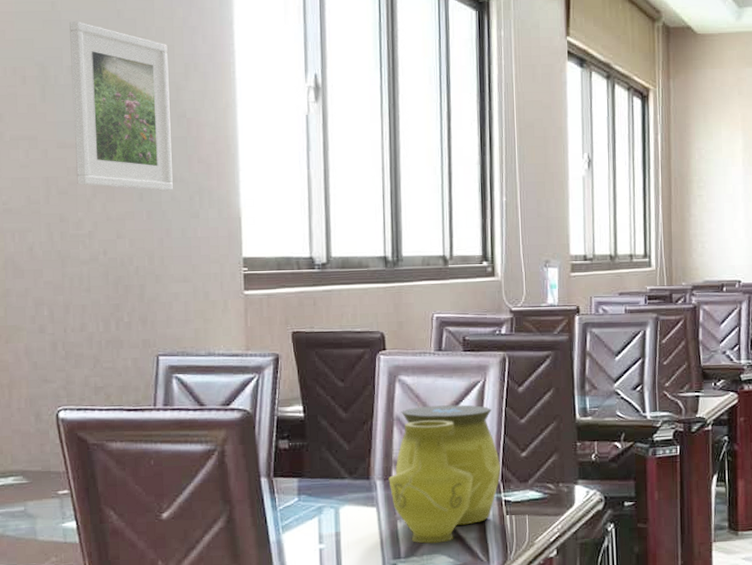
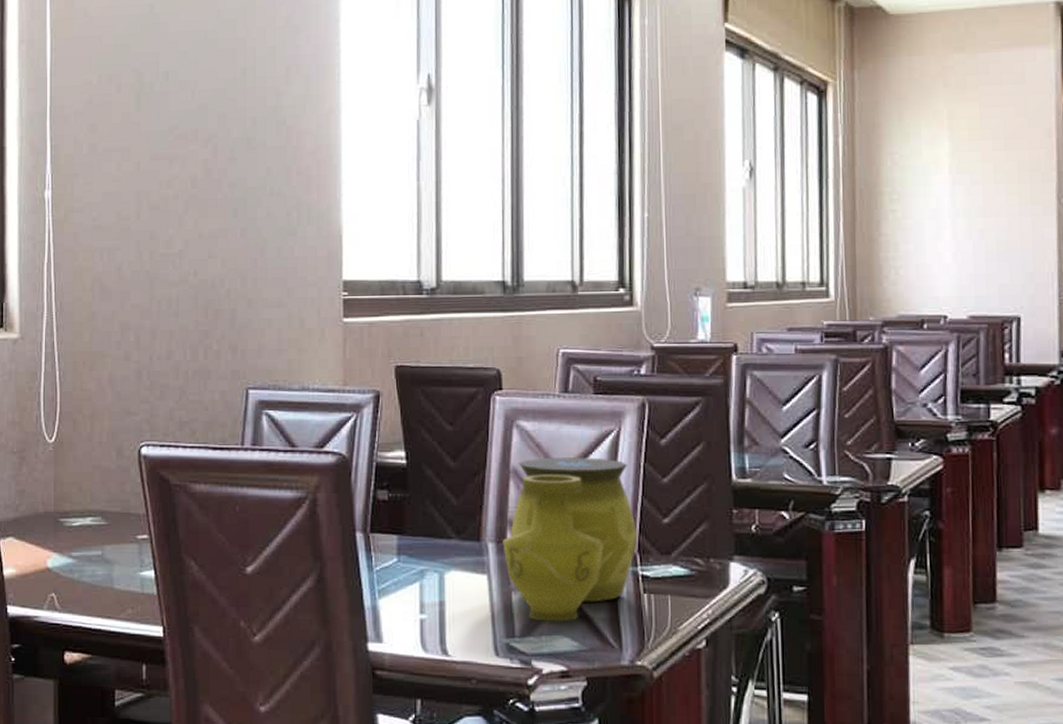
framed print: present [69,20,173,191] -> none [168,23,269,206]

